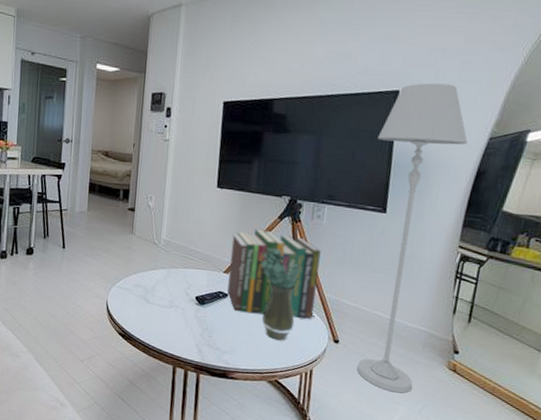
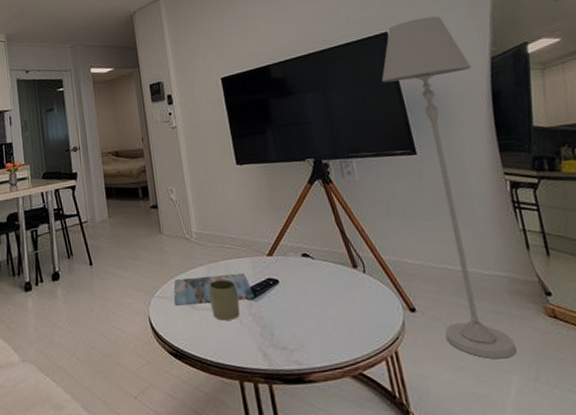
magazine: none [131,276,204,305] -> present [174,272,255,306]
mug: none [163,283,190,318] -> present [208,279,240,321]
books: present [227,229,321,319] -> none [266,198,379,298]
vase: present [261,245,301,341] -> none [300,214,361,323]

